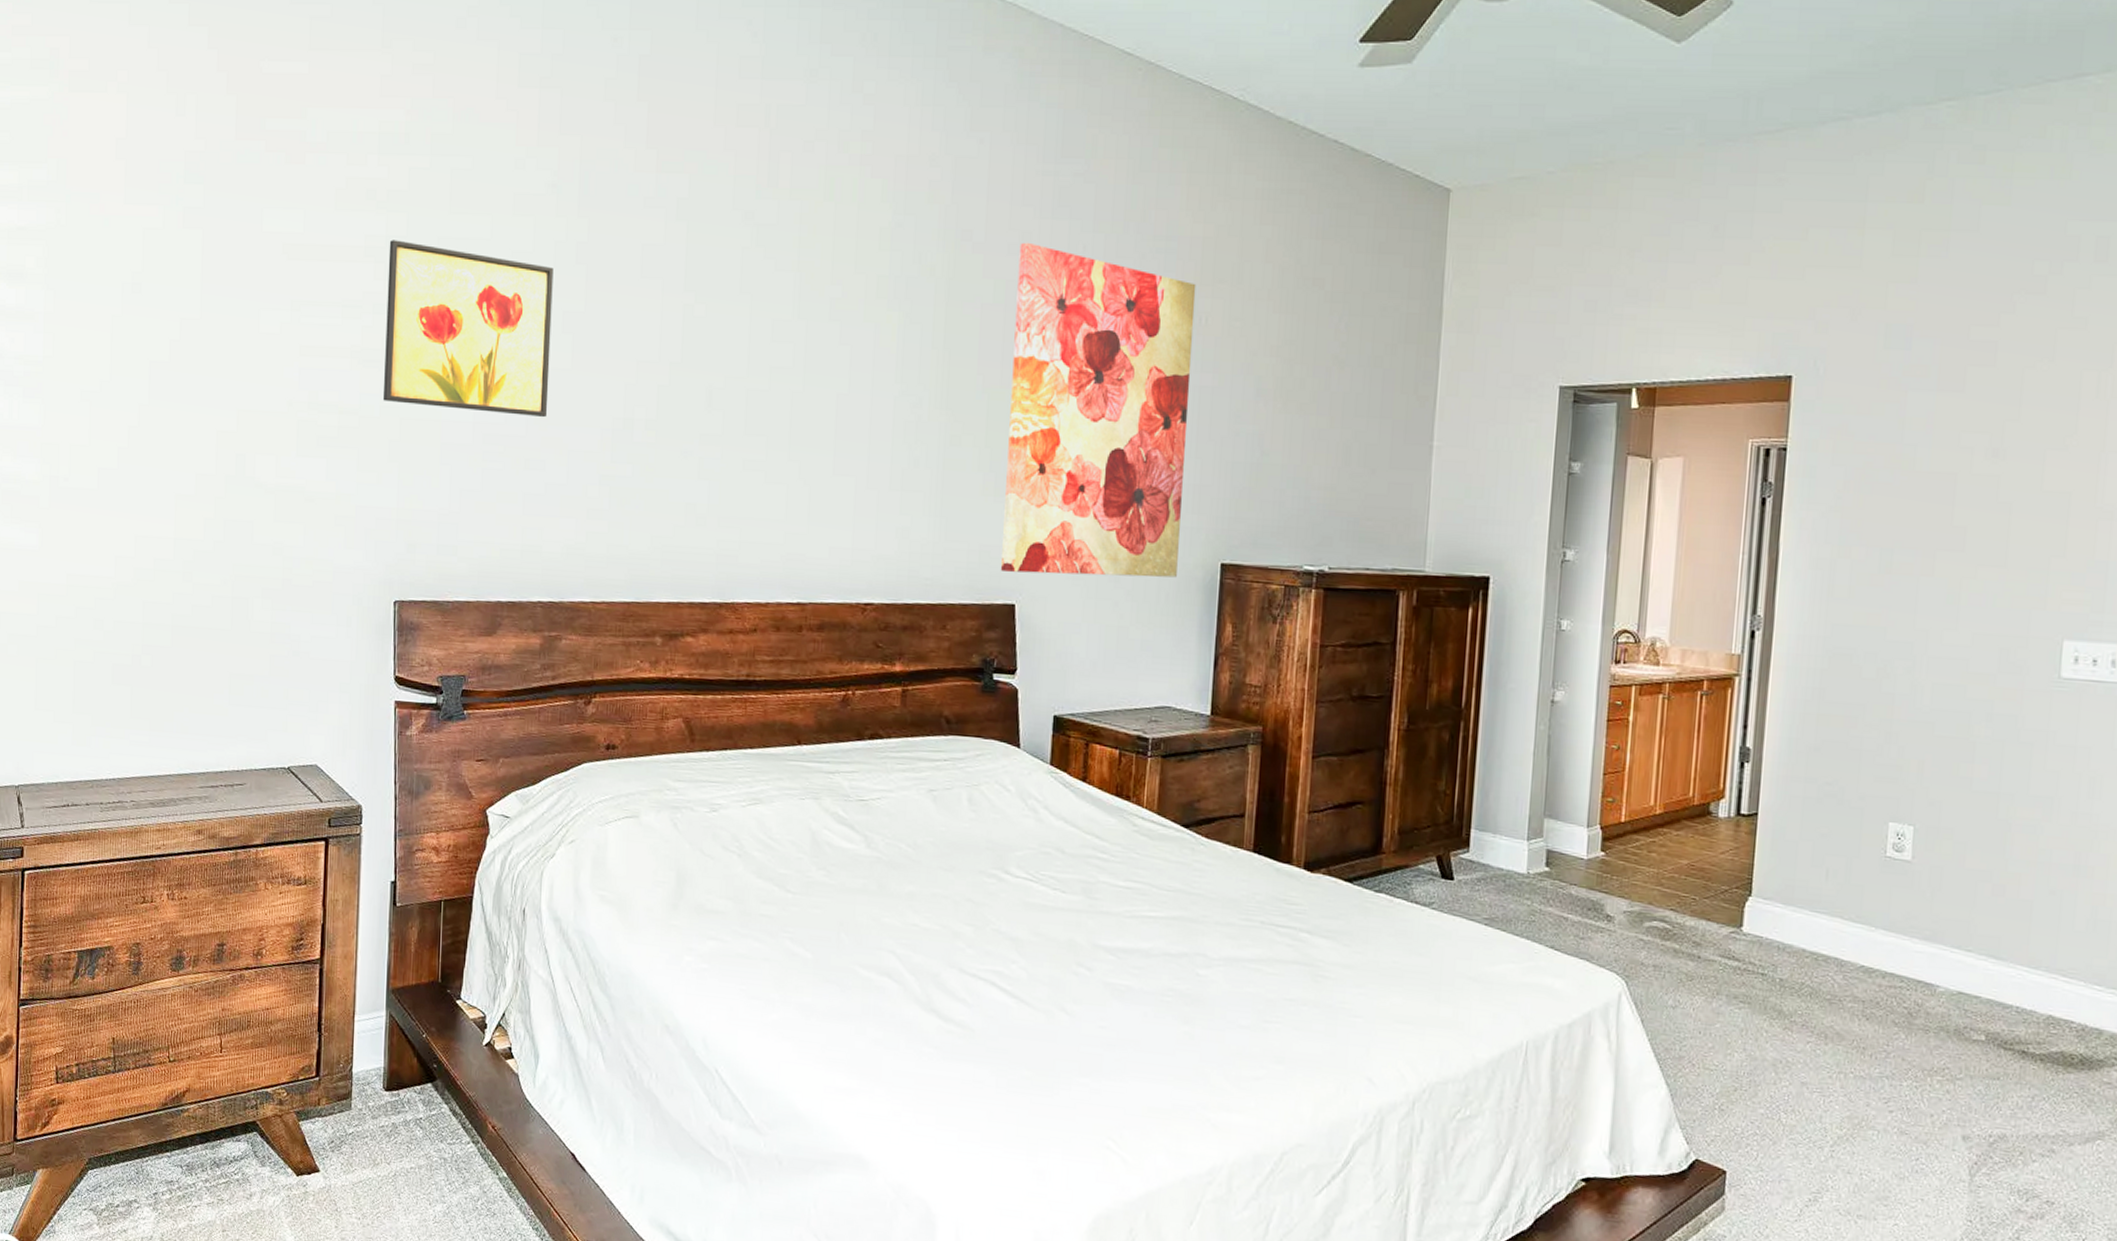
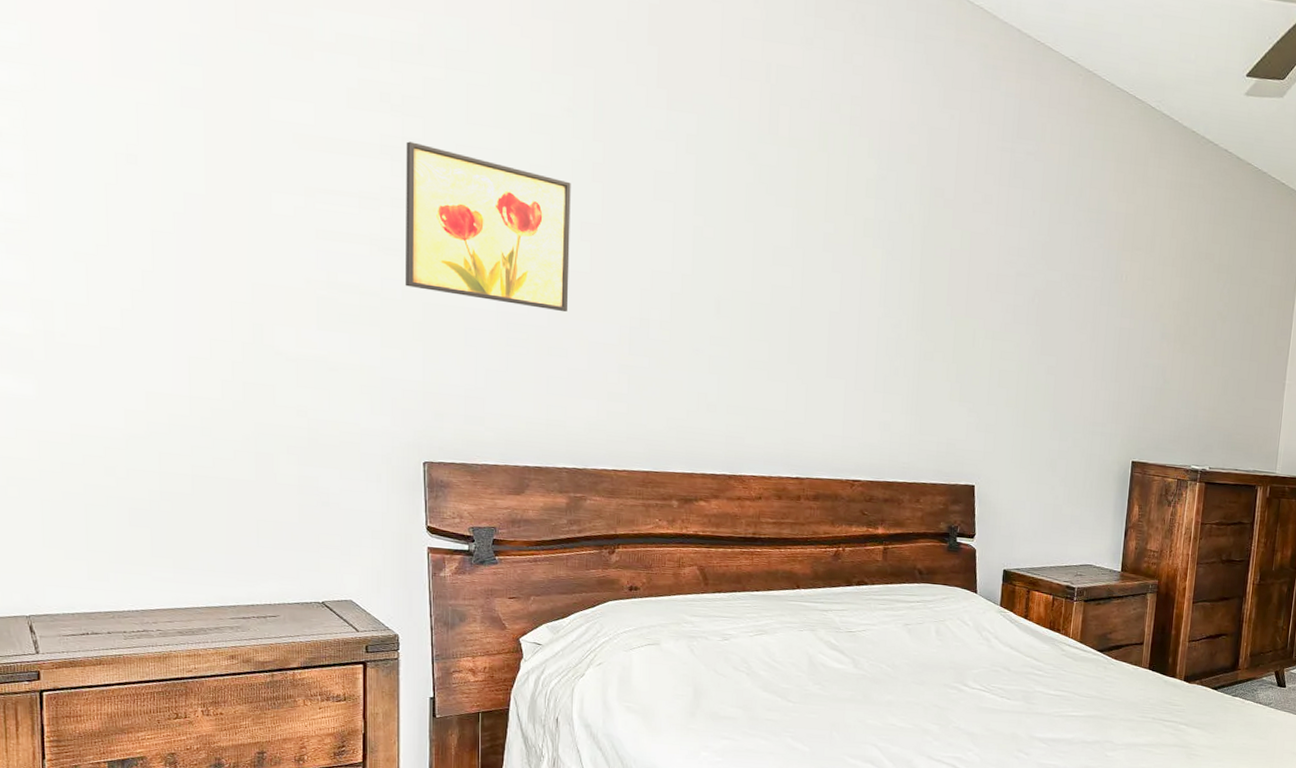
wall art: present [1000,242,1196,578] -> none [963,203,1120,470]

